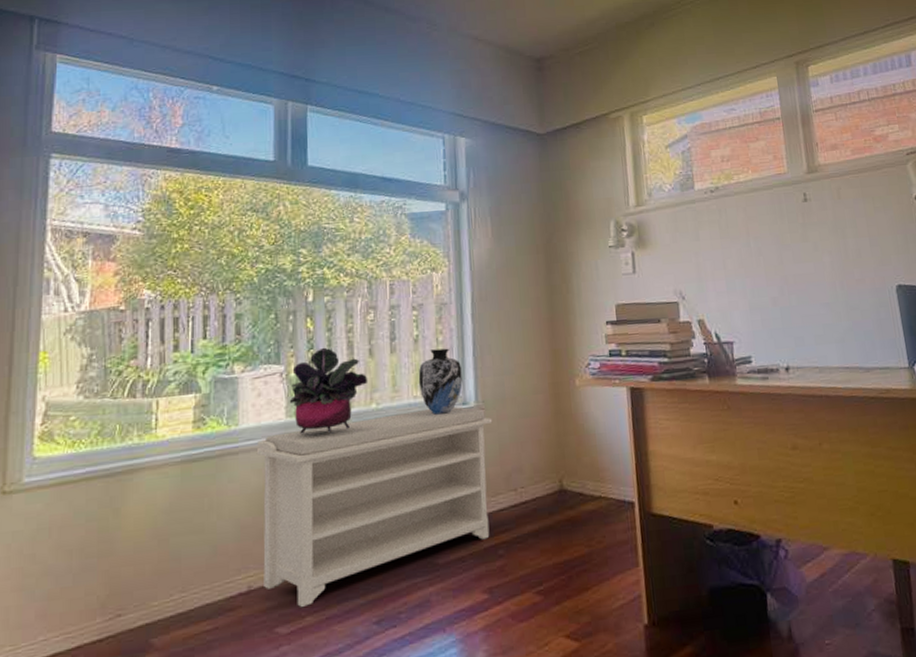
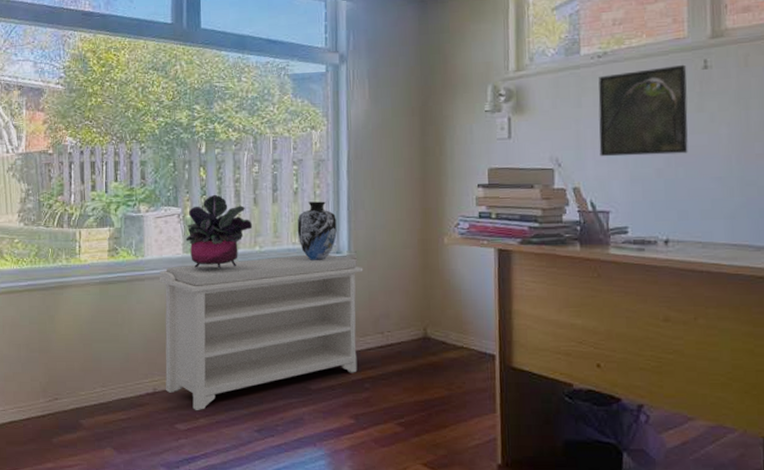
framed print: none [713,197,798,288] -> present [598,64,688,157]

